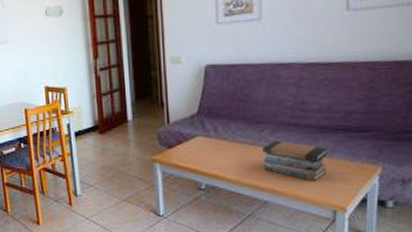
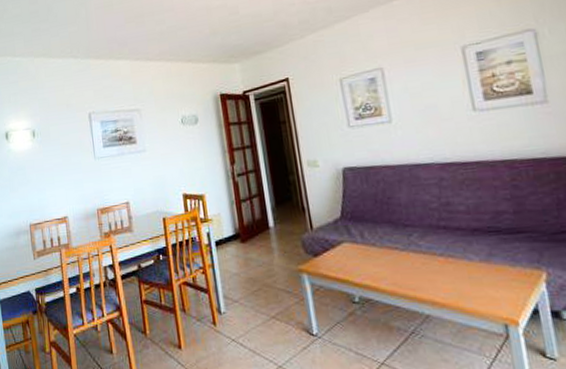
book stack: present [261,140,329,182] -> none [413,245,488,291]

